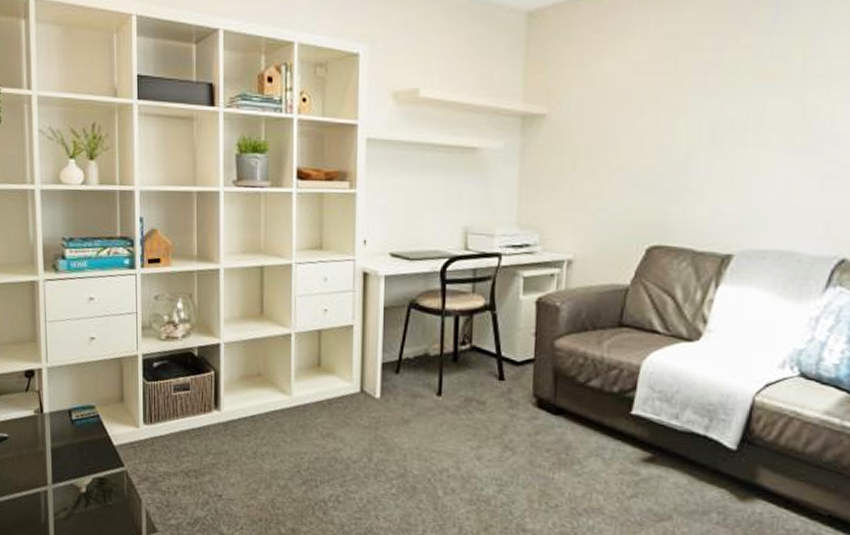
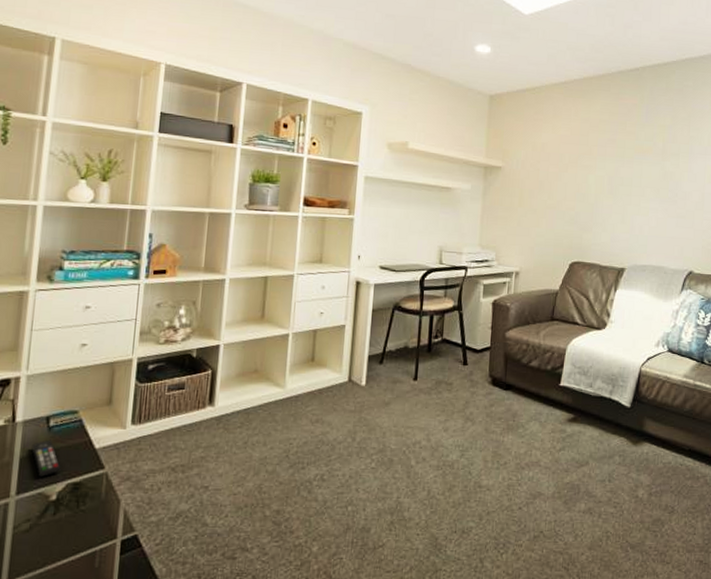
remote control: none [60,432,87,469] -> present [31,439,61,477]

